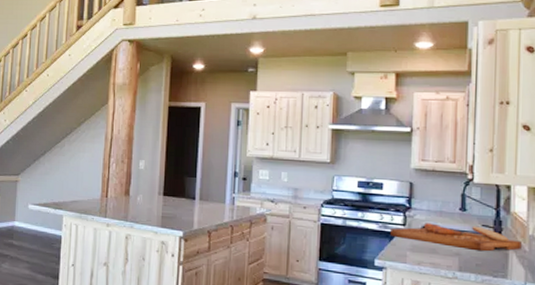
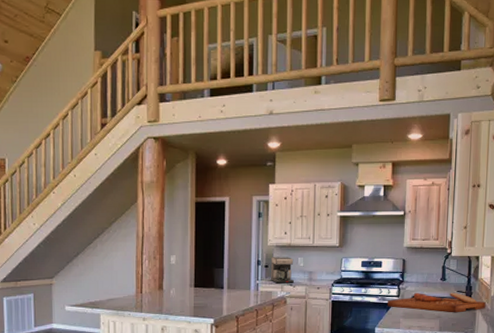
coffee maker: none [249,169,277,200] -> present [271,257,295,284]

